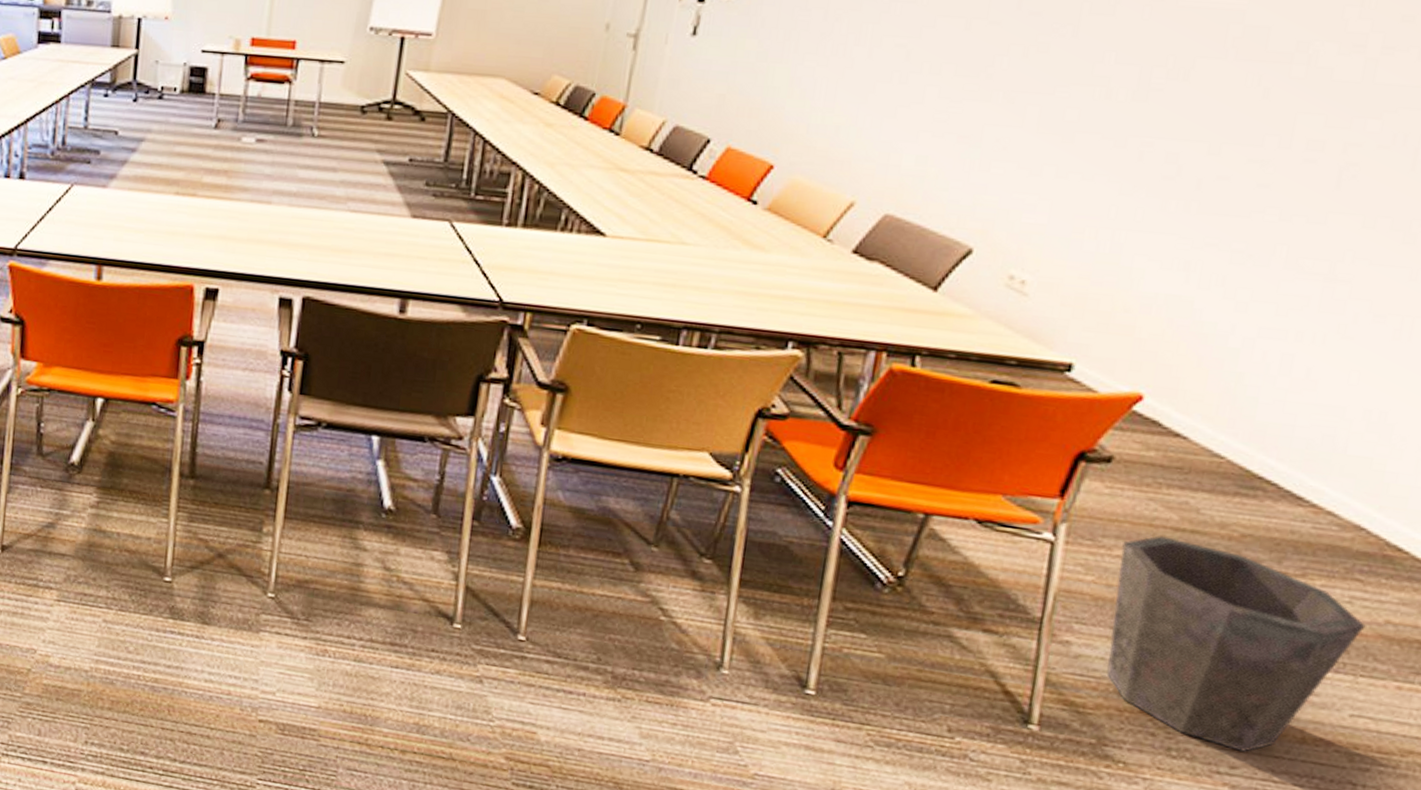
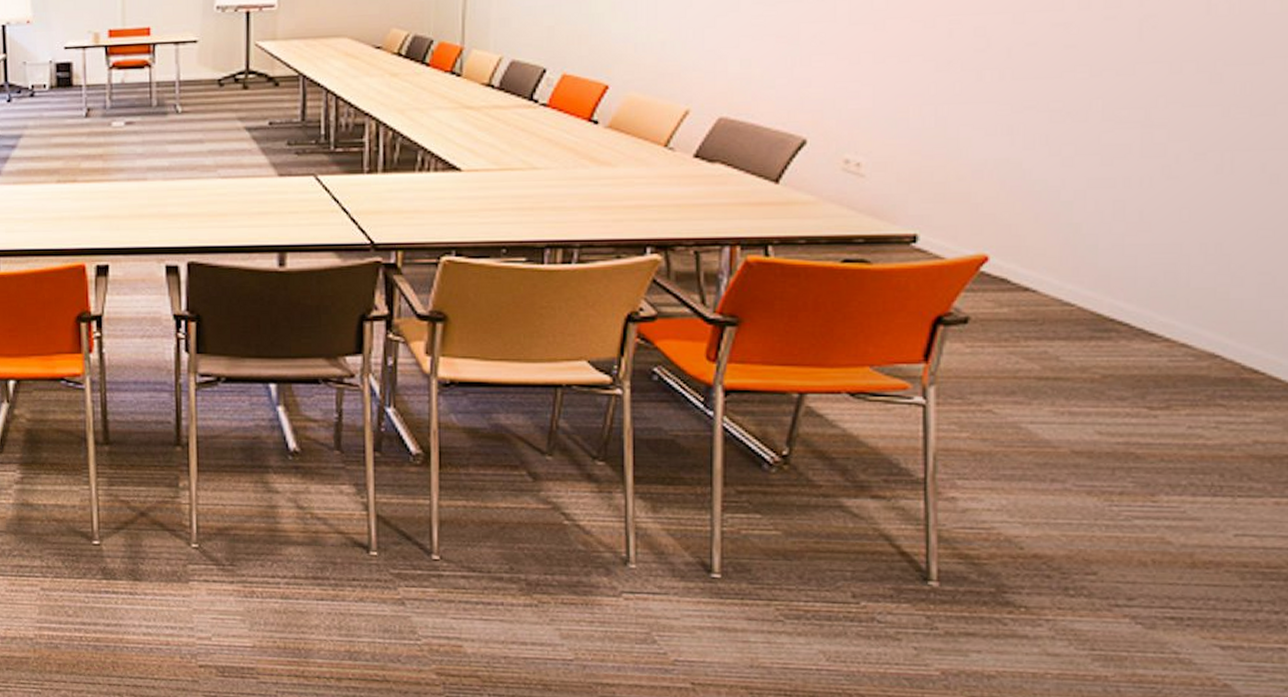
waste bin: present [1106,536,1366,752] -> none [991,387,1235,583]

